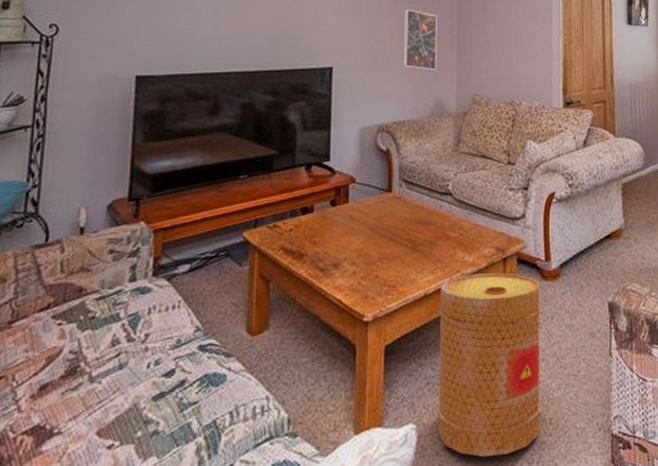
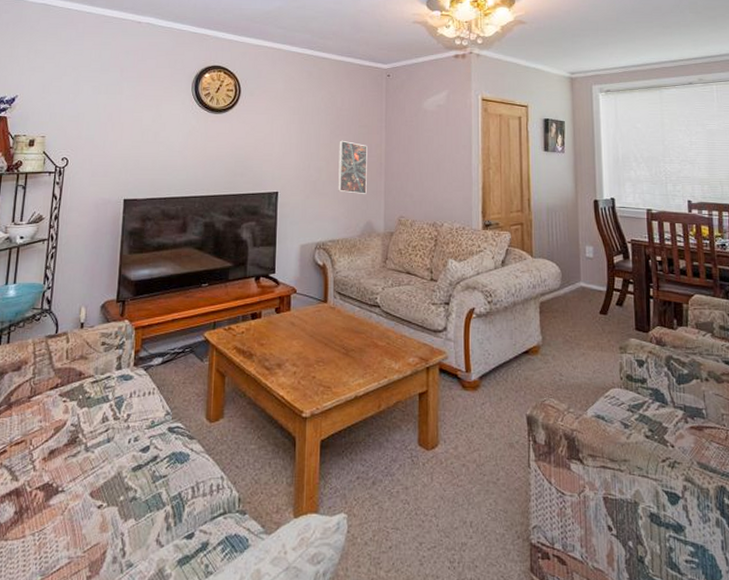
basket: present [437,273,542,457] -> none [366,380,462,551]

